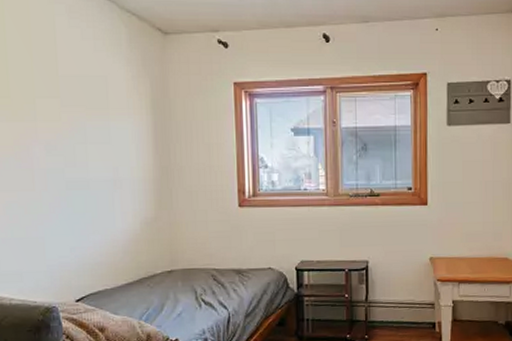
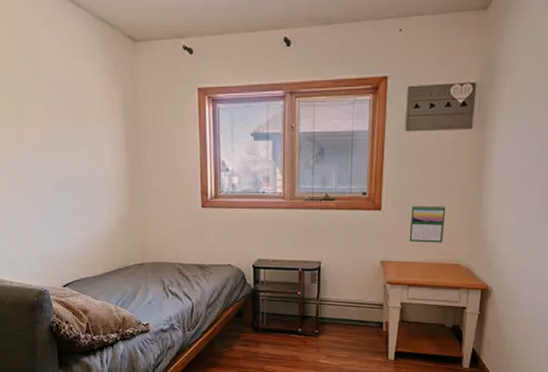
calendar: none [457,198,491,237] -> present [409,205,446,243]

